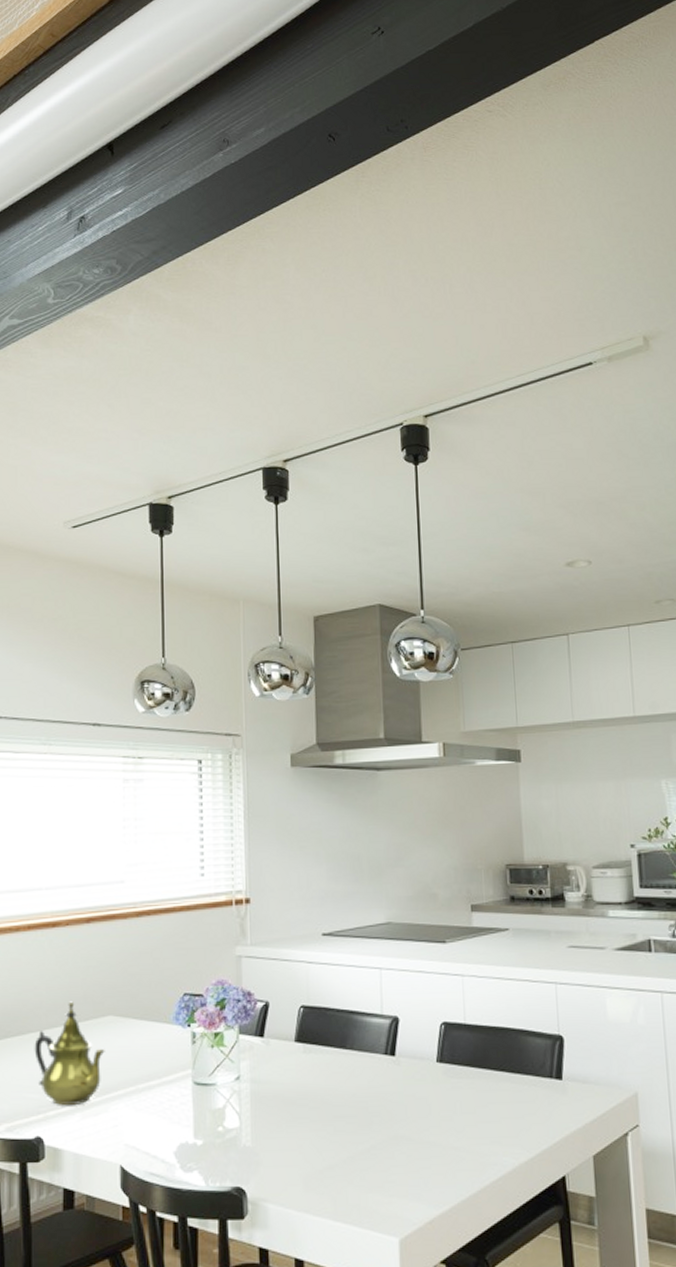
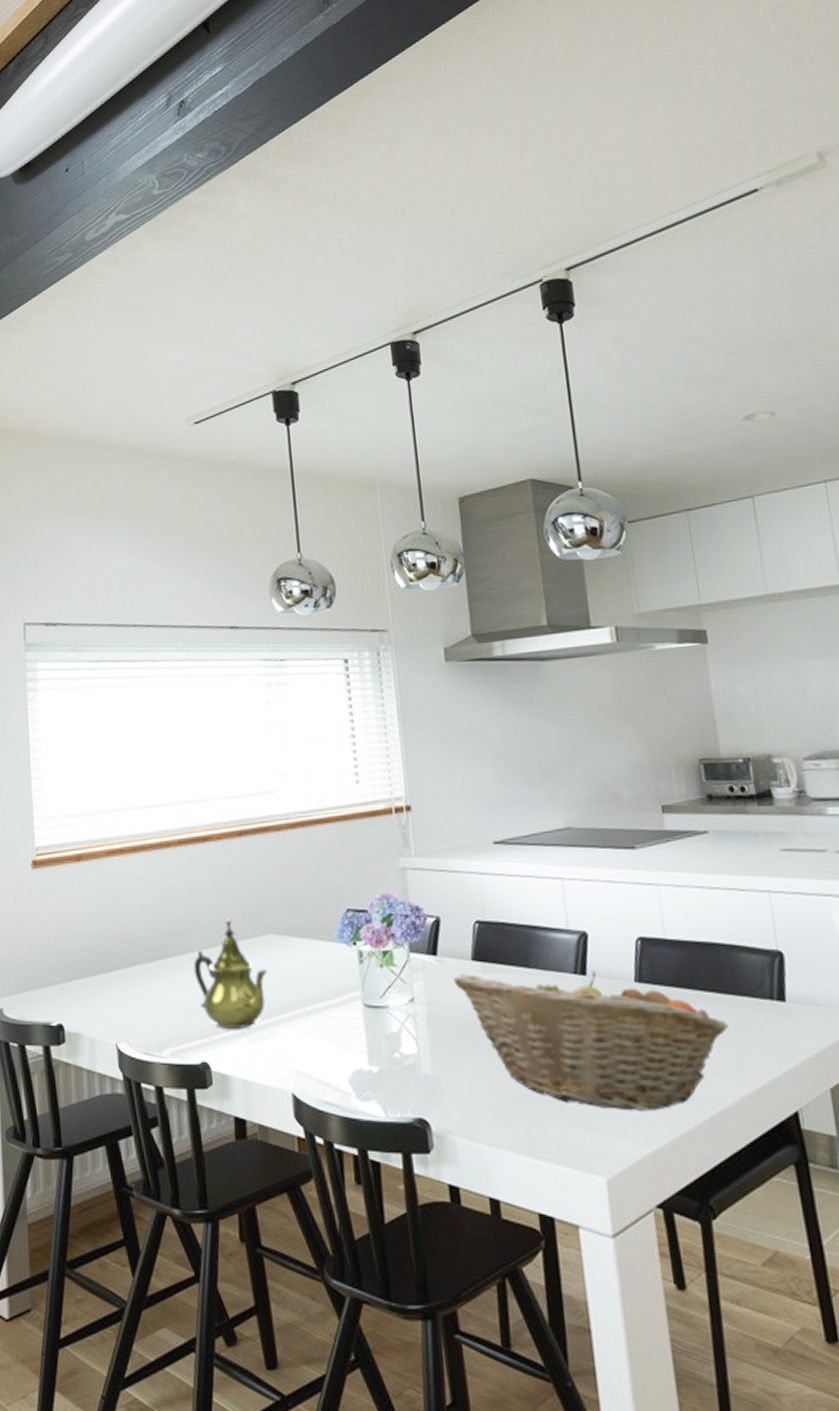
fruit basket: none [277,1053,513,1178] -> present [454,971,729,1111]

